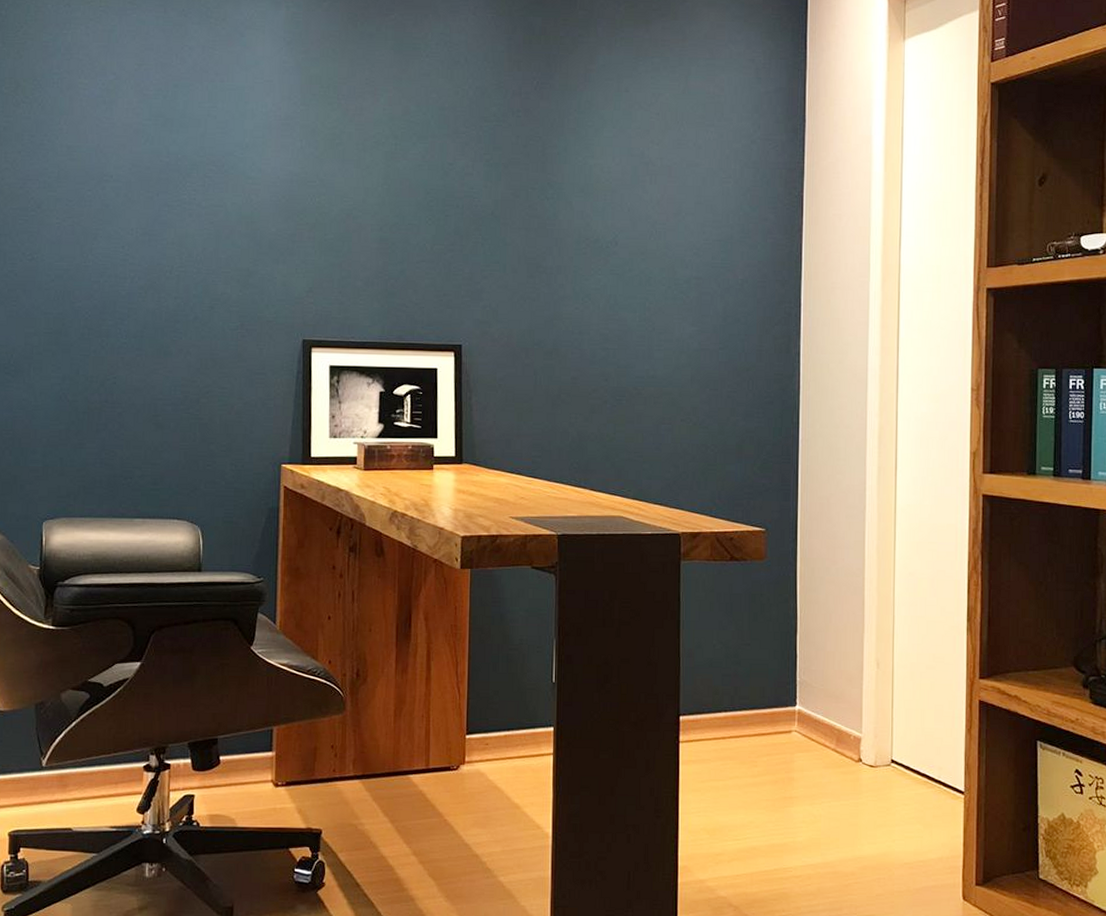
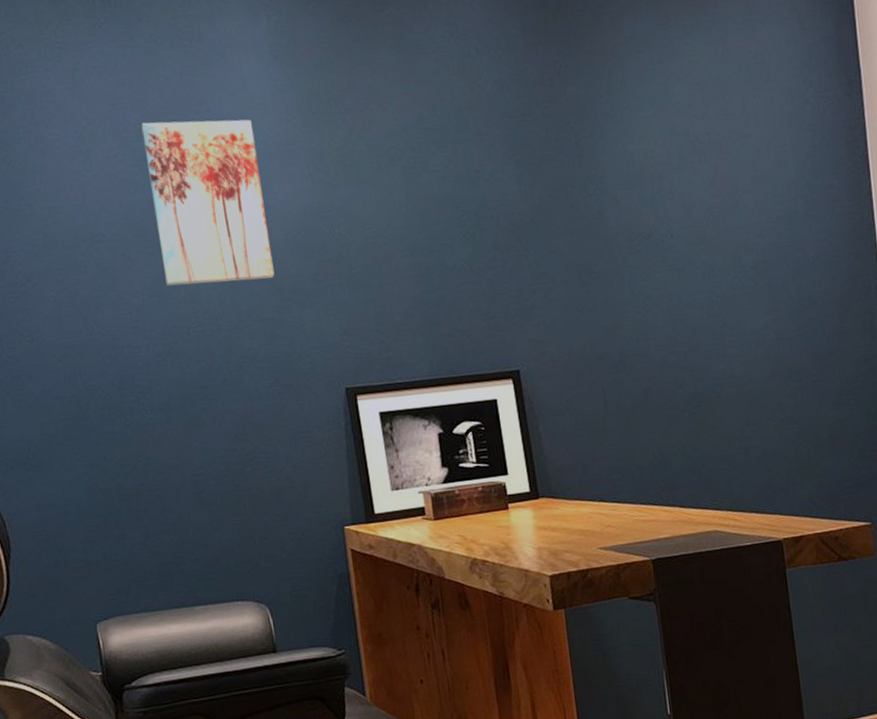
wall art: none [159,83,259,234] -> present [141,119,275,286]

